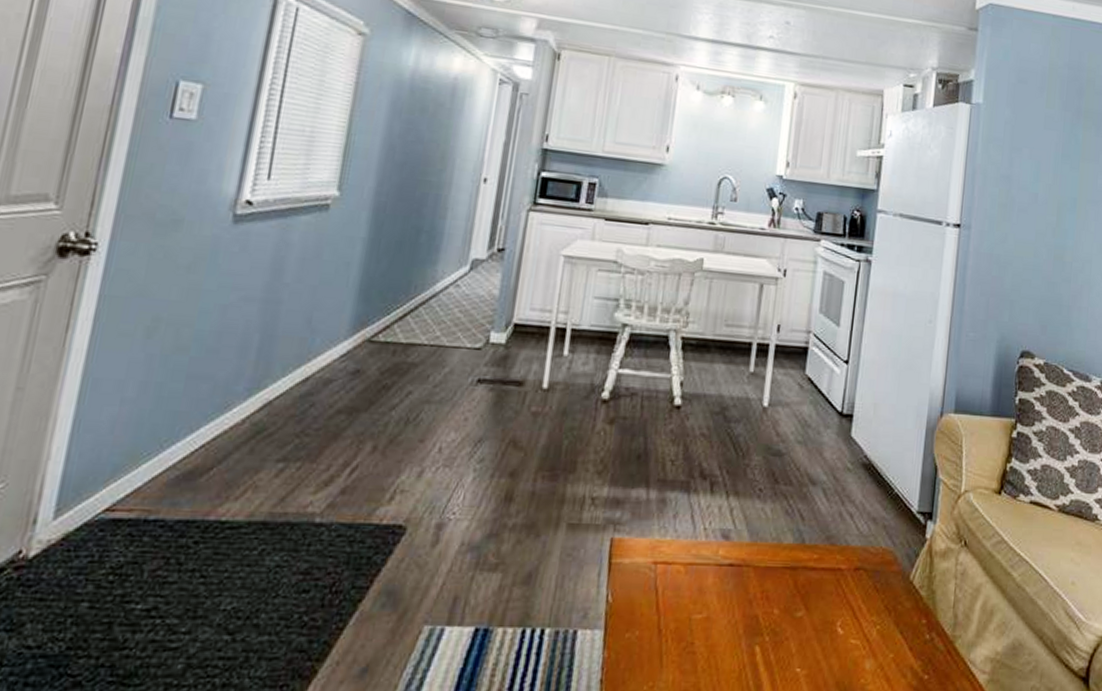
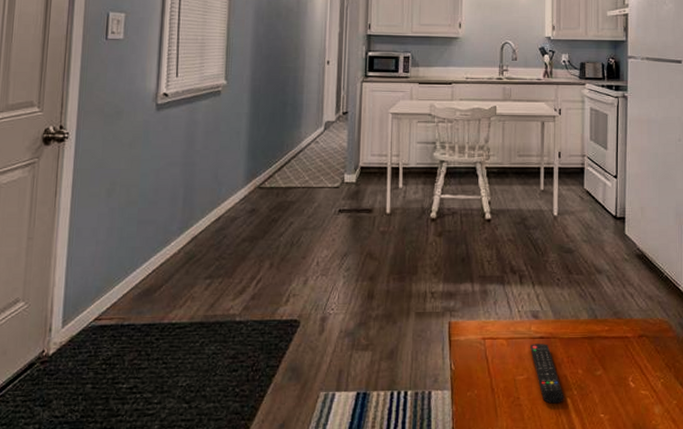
remote control: none [714,572,753,653] -> present [530,344,564,404]

